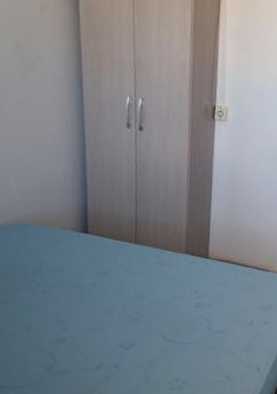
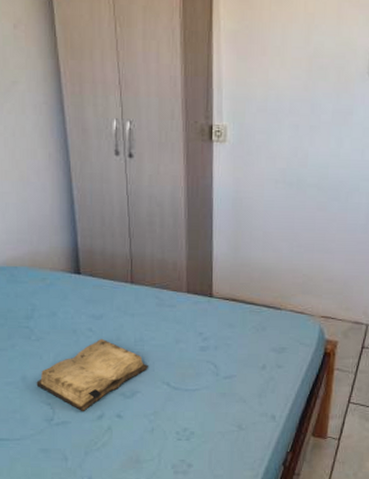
diary: none [39,293,146,362] -> present [36,338,148,412]

